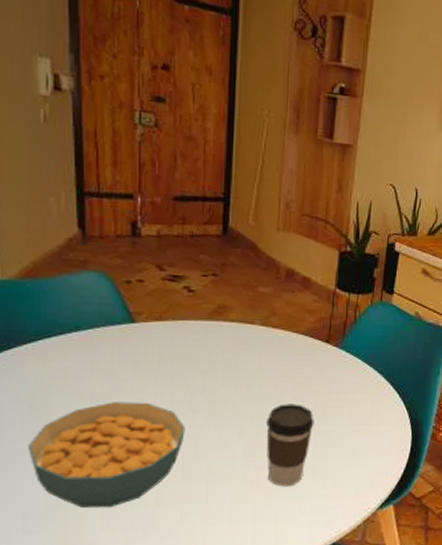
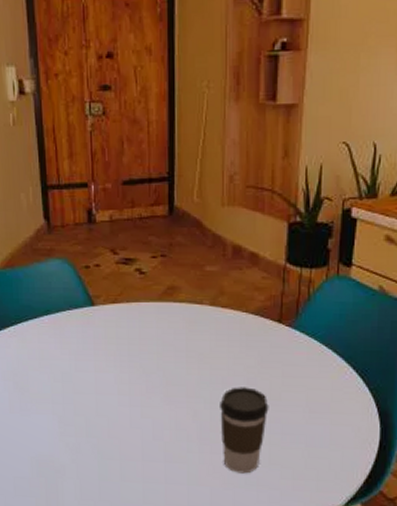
cereal bowl: present [28,402,186,509] -> none [15,381,143,480]

